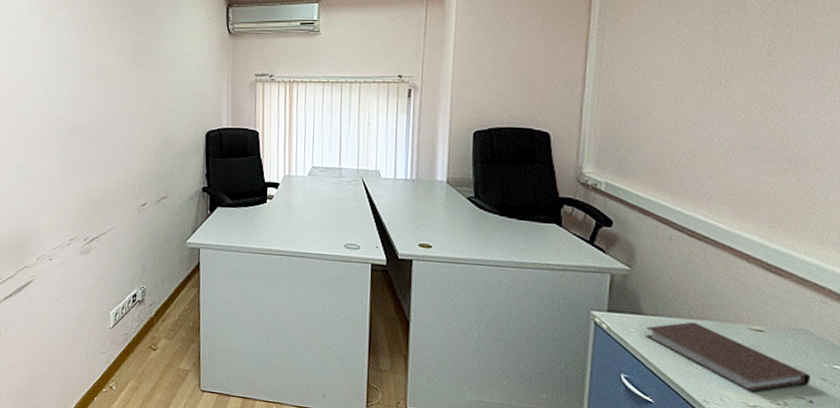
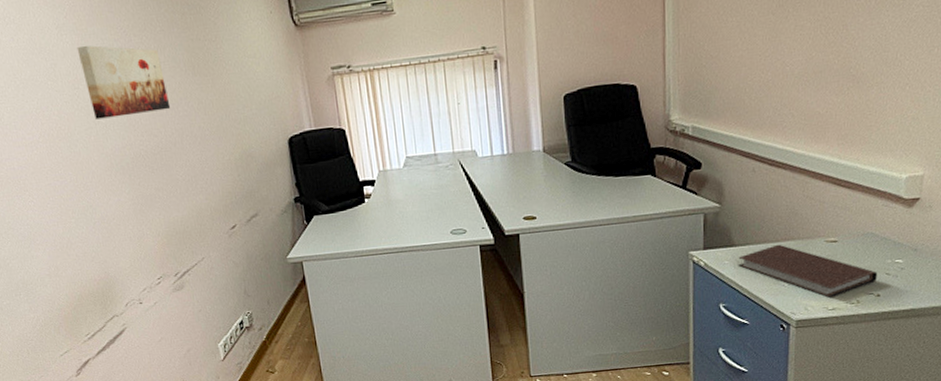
wall art: none [42,27,110,91] -> present [76,45,171,120]

